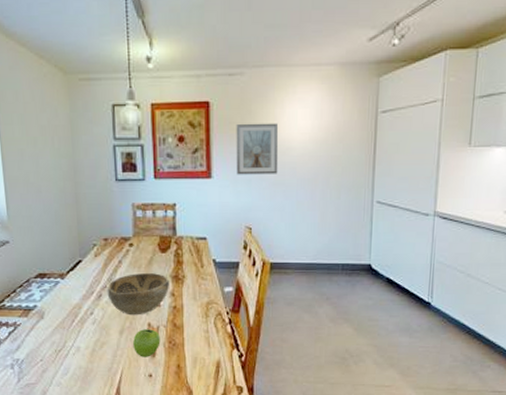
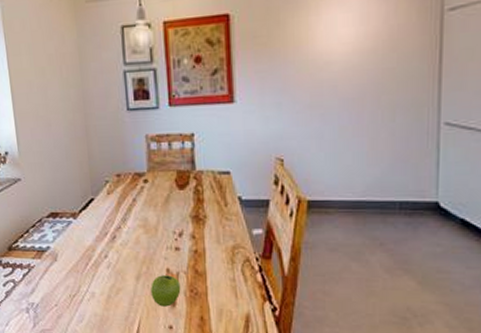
decorative bowl: present [107,272,169,316] -> none [121,211,189,260]
picture frame: present [236,123,279,175] -> none [262,33,315,98]

